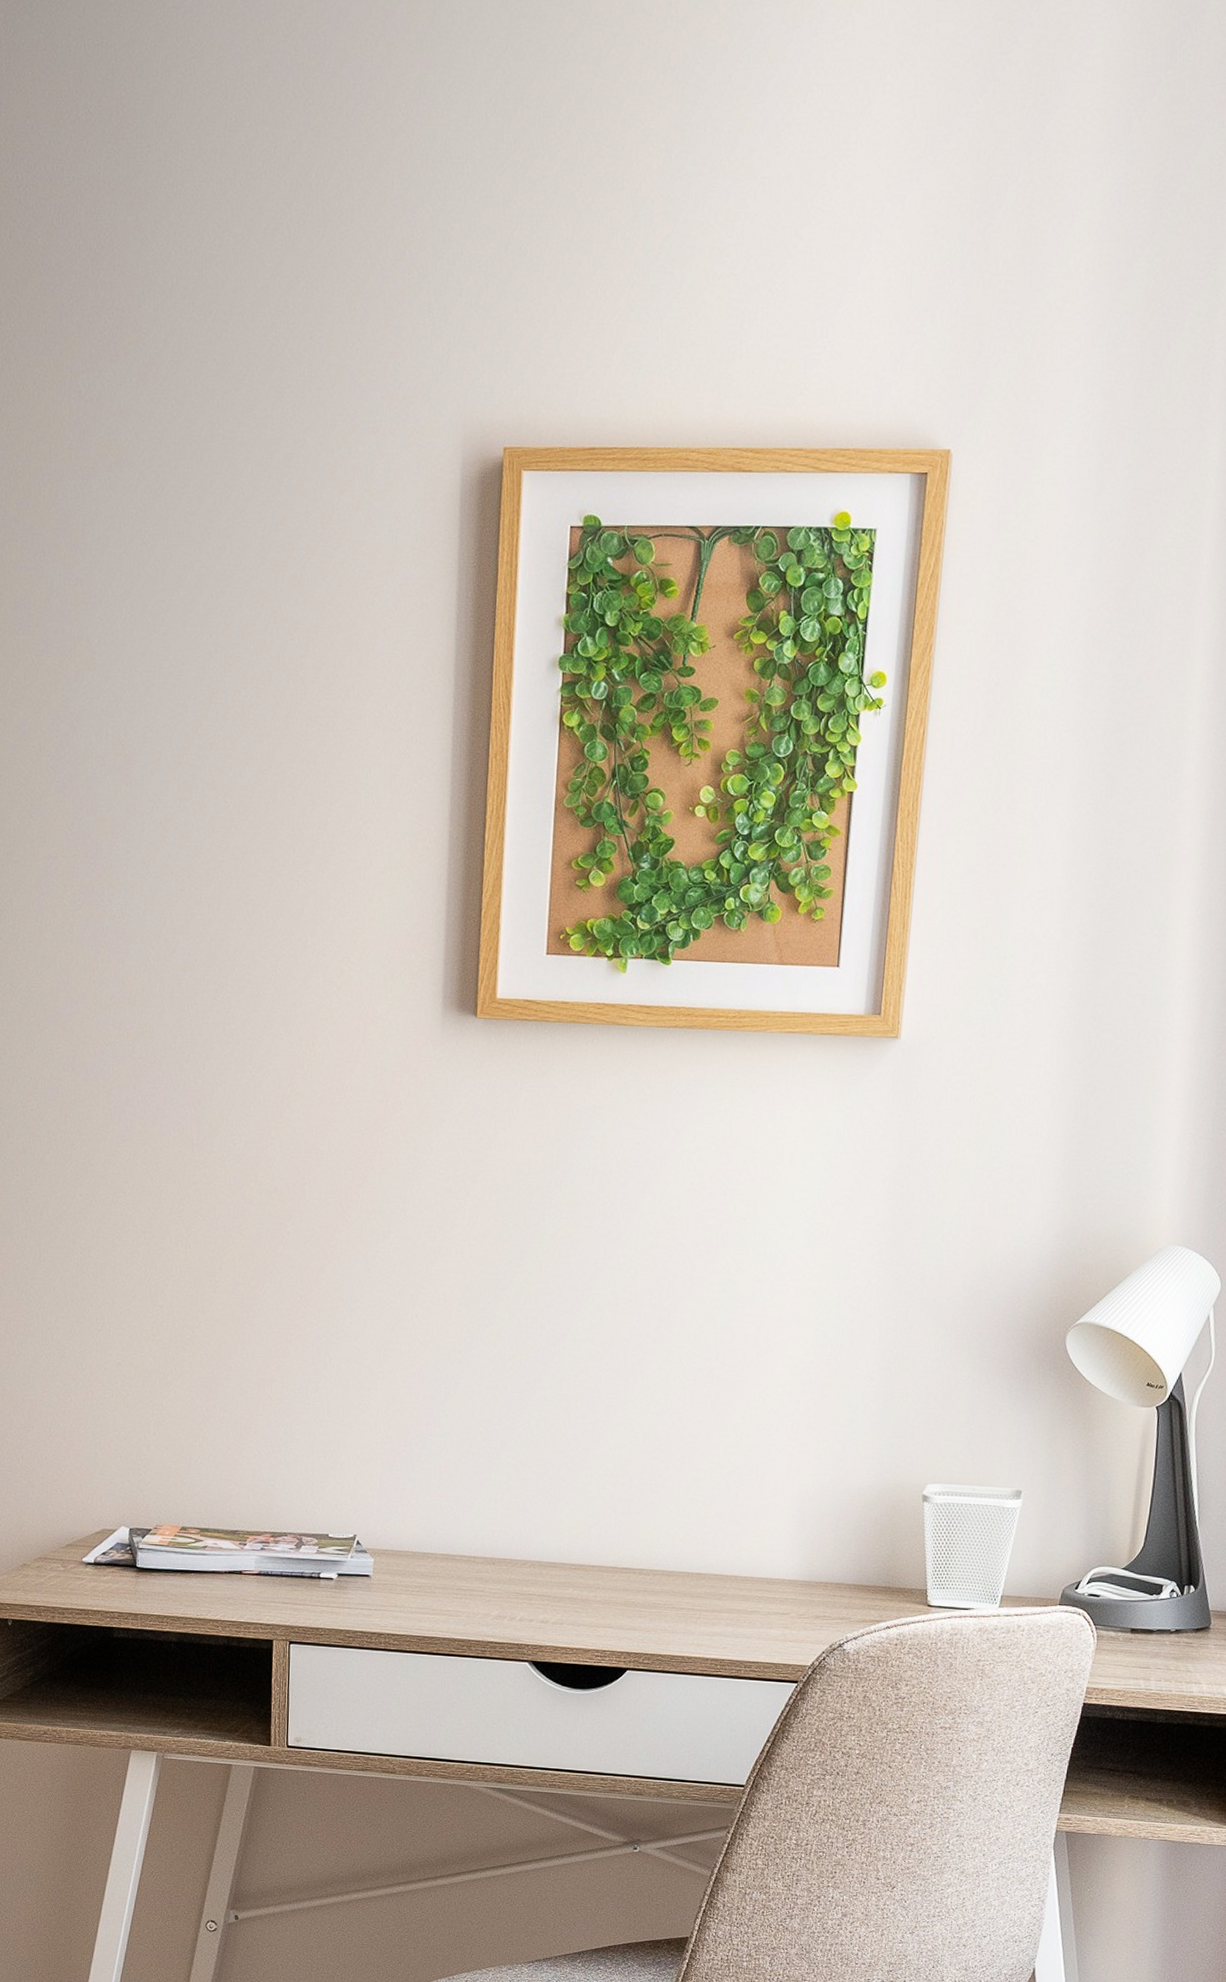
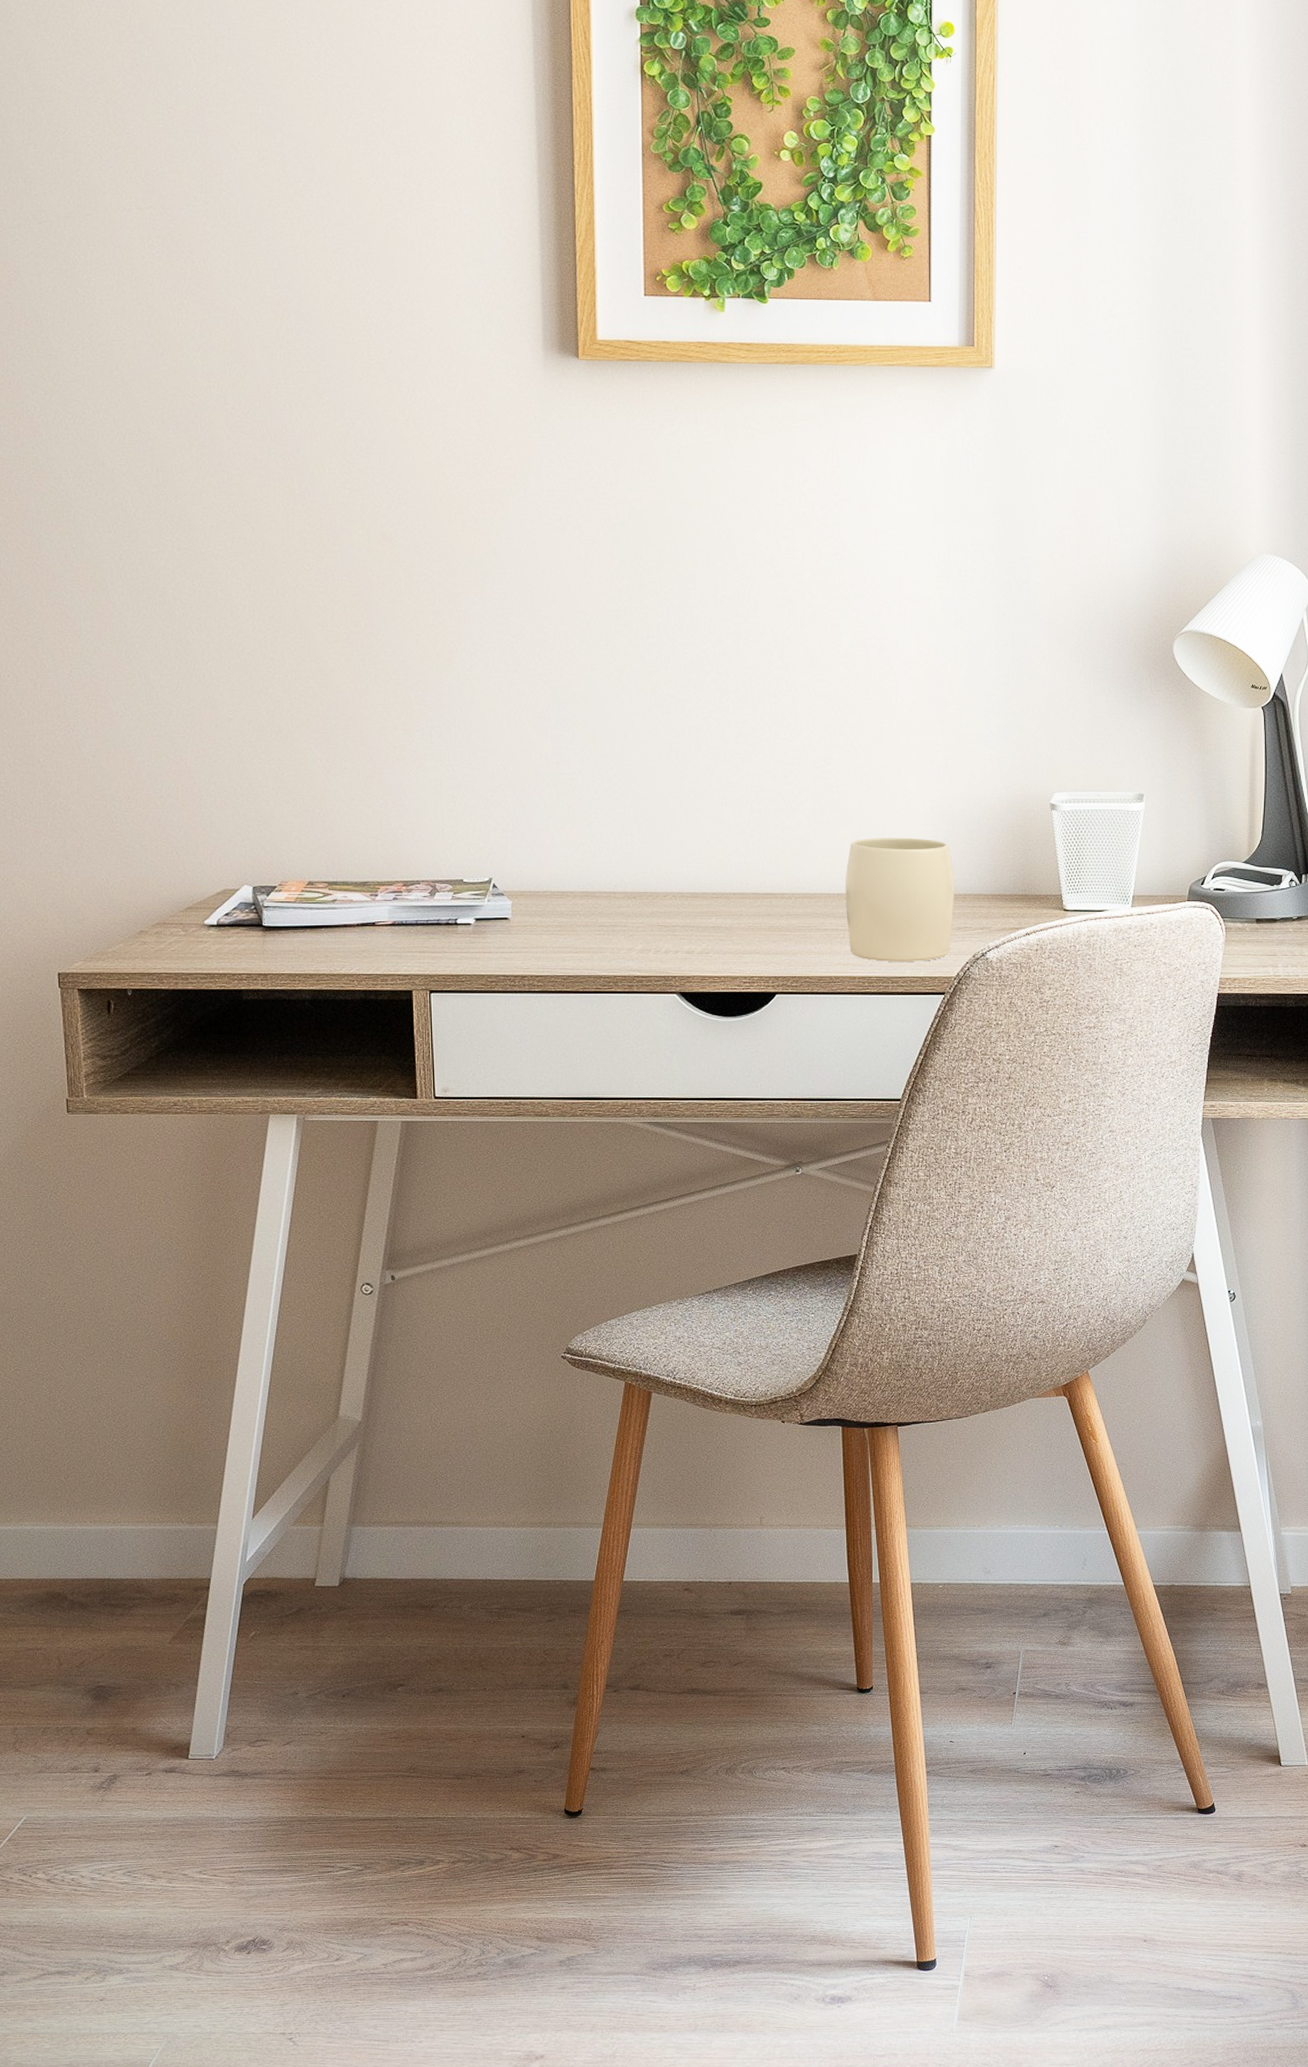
mug: none [703,1518,817,1648] -> present [845,837,955,962]

